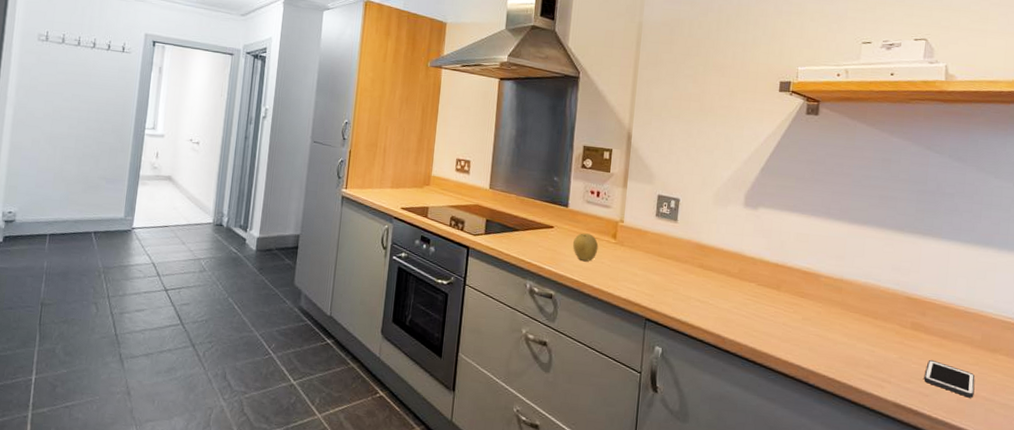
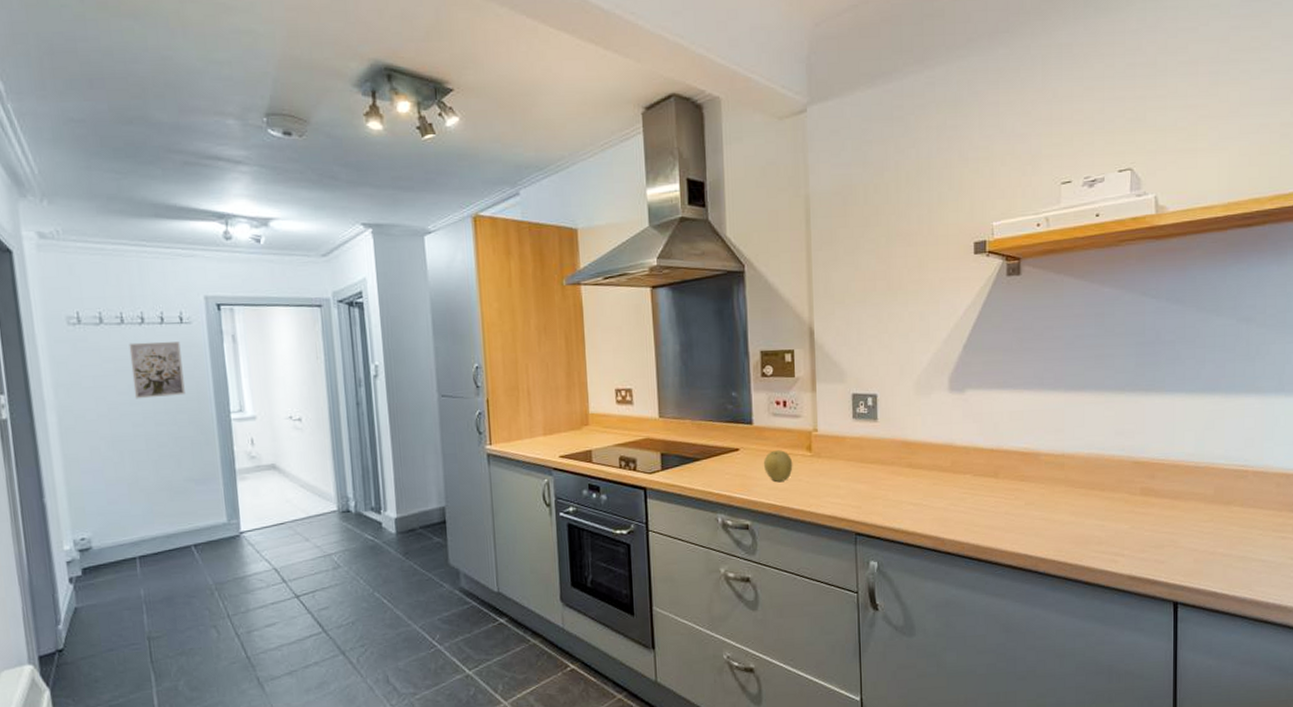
wall art: none [75,61,119,109] -> present [129,341,185,399]
cell phone: present [924,359,975,398] -> none [1158,523,1211,557]

